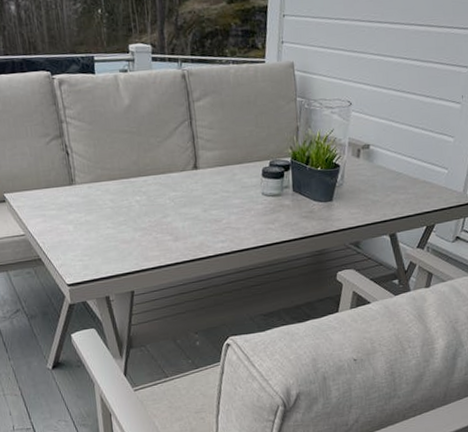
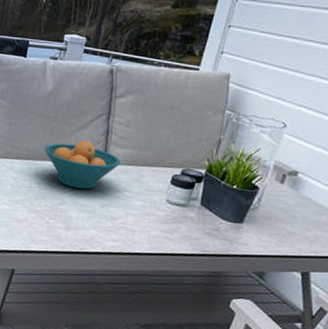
fruit bowl: none [136,149,212,199] -> present [45,140,121,189]

